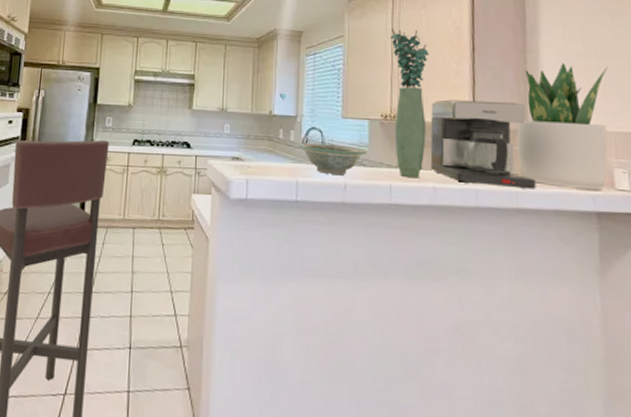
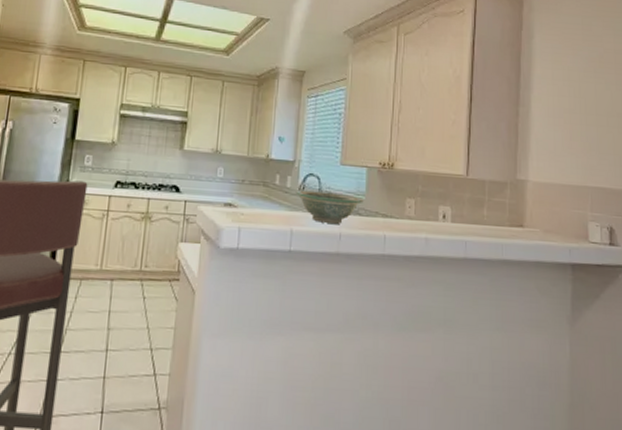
vase: present [391,29,430,179] -> none [391,74,430,229]
coffee maker: present [430,99,536,189] -> none [424,149,520,241]
planter: present [516,63,608,191] -> none [505,118,589,243]

